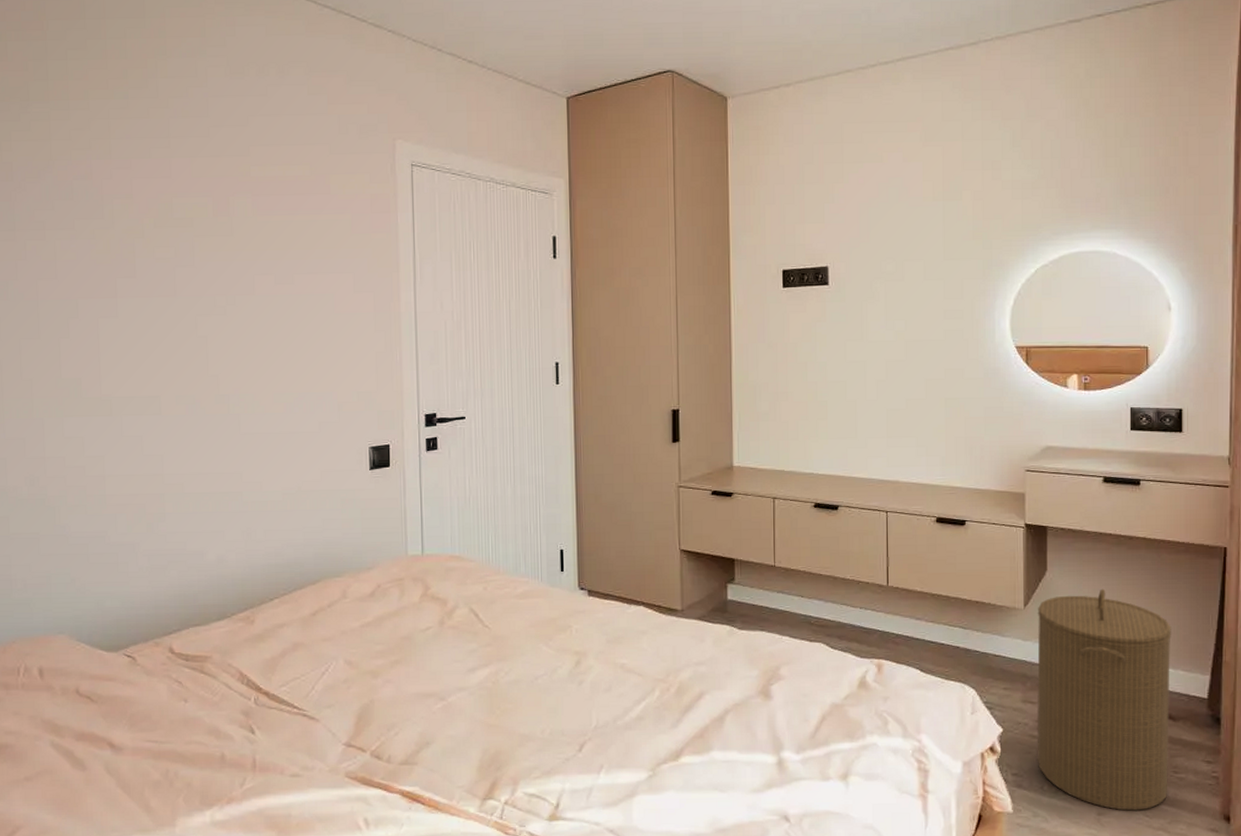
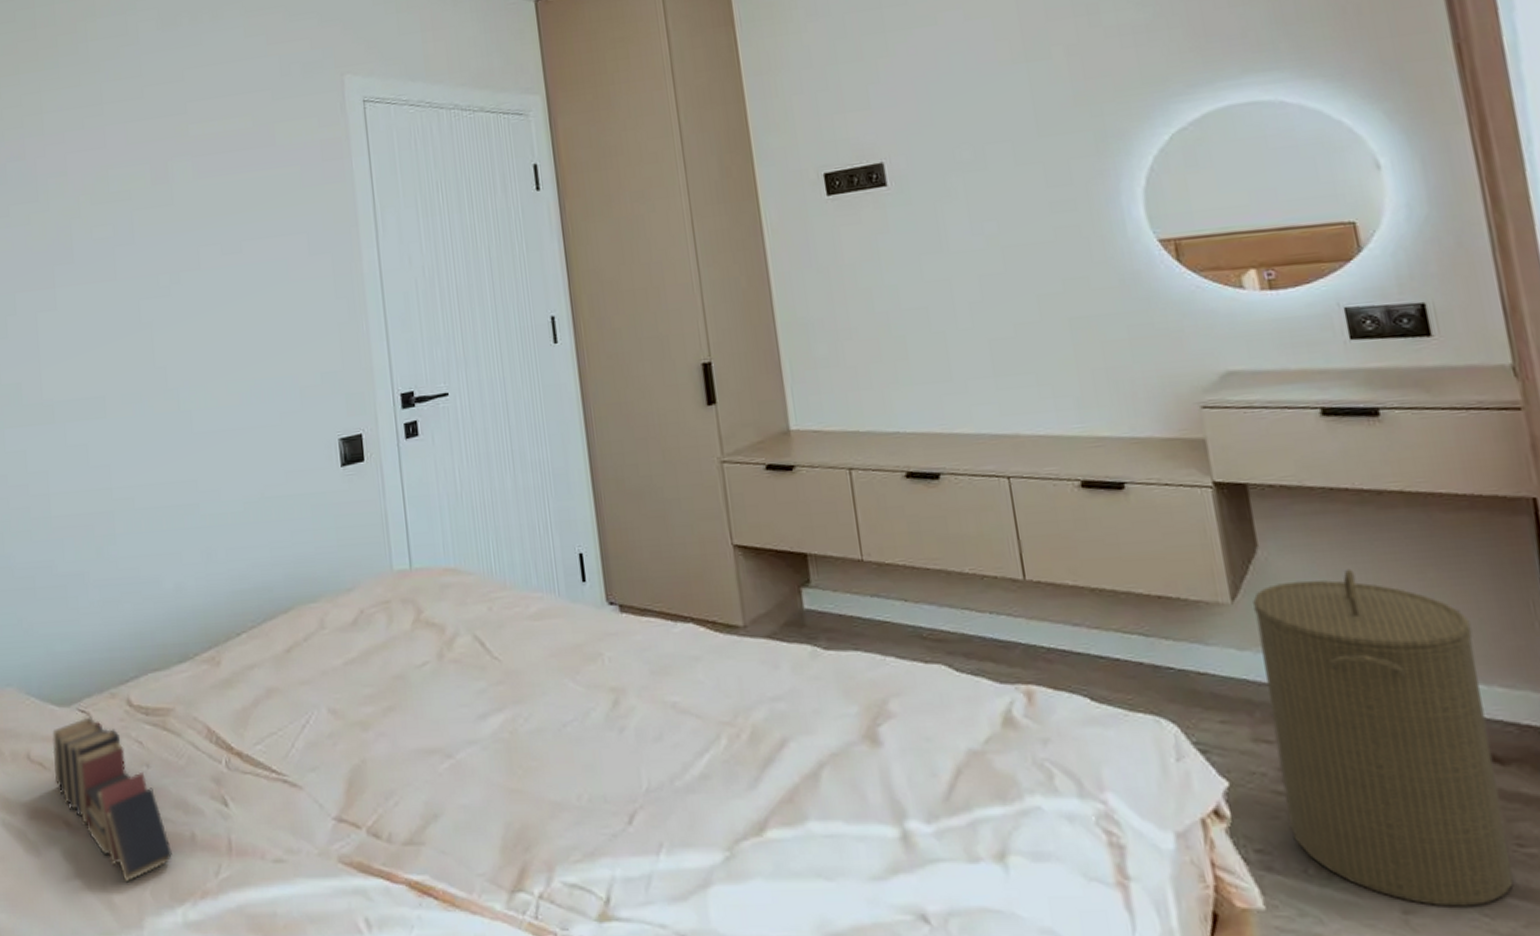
book: none [100,660,204,791] -> present [52,716,172,883]

